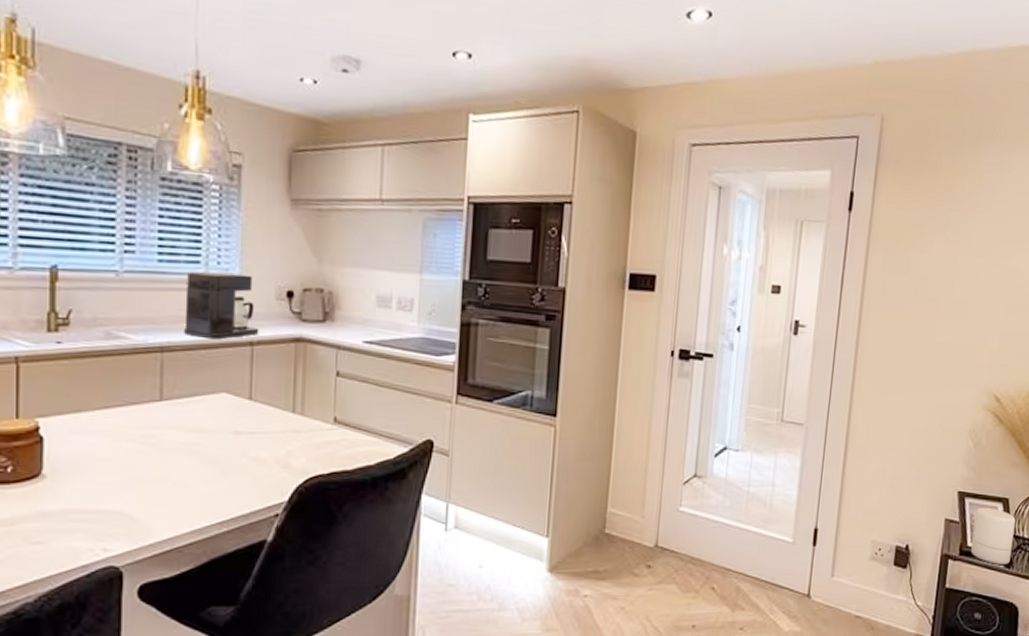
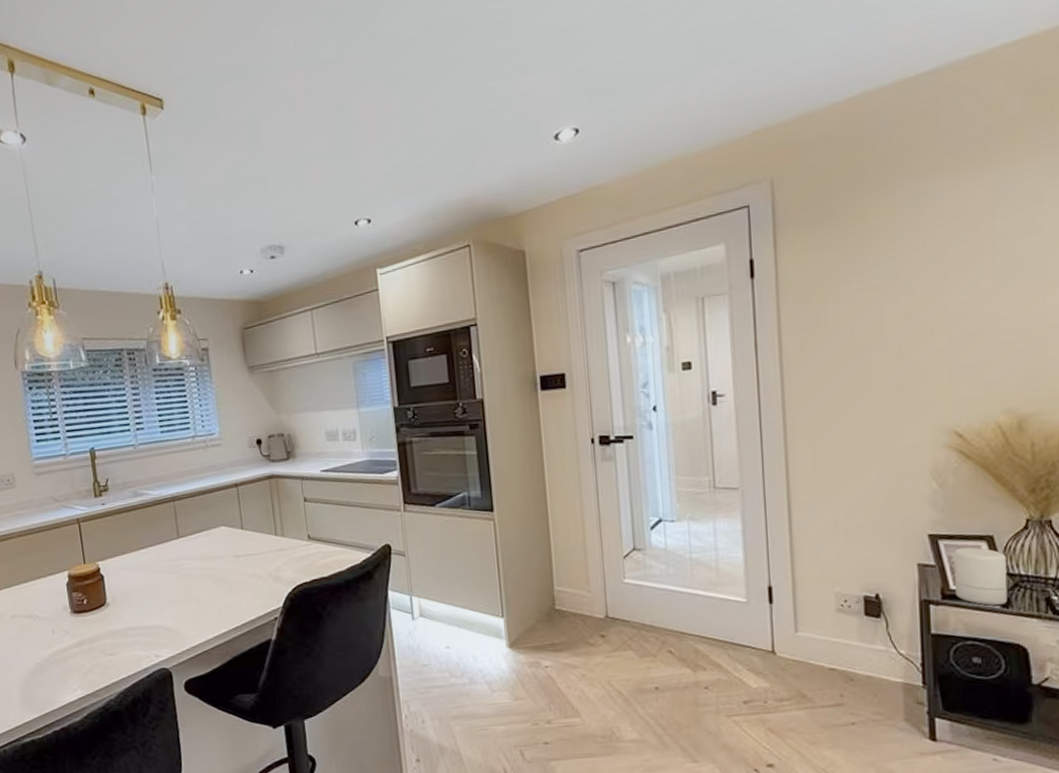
coffee maker: present [184,271,259,340] -> none [182,432,241,486]

